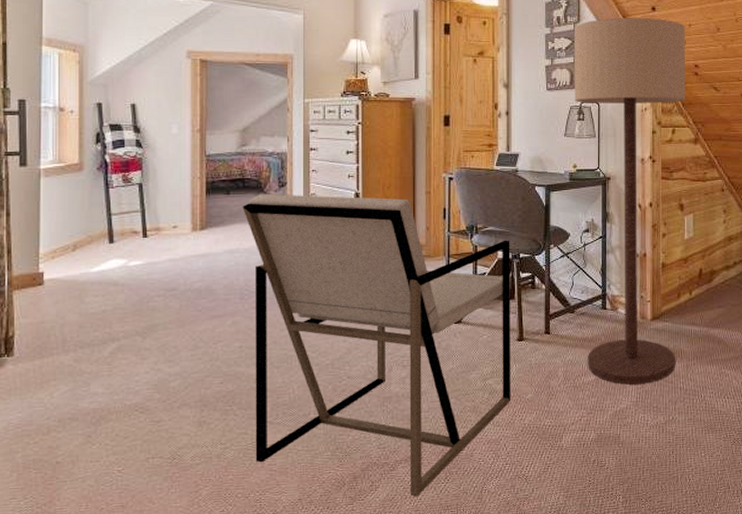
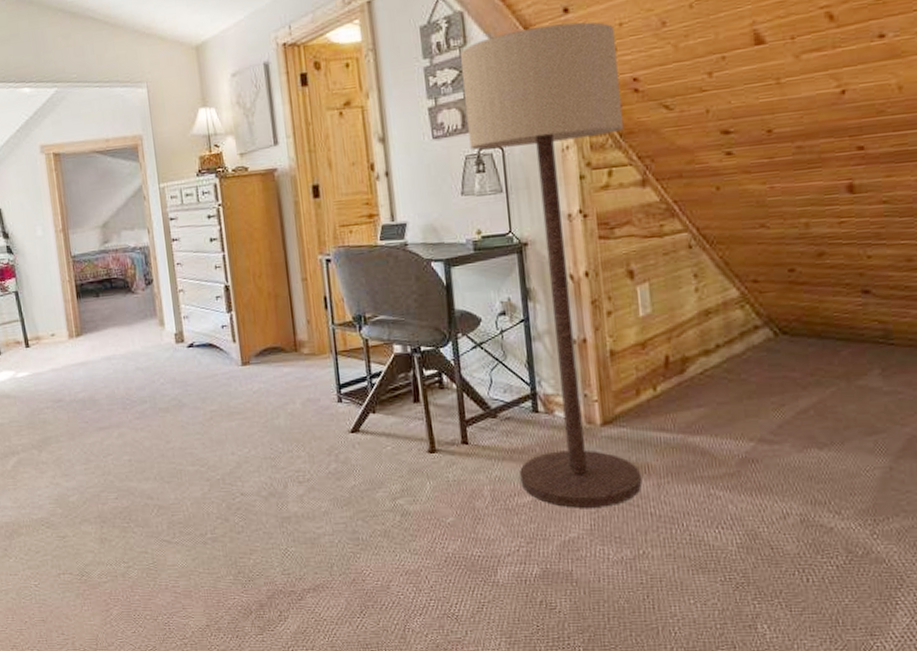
armchair: present [242,194,510,497] -> none [113,288,428,631]

